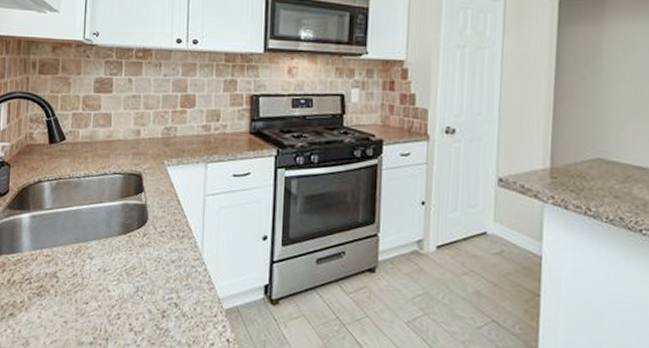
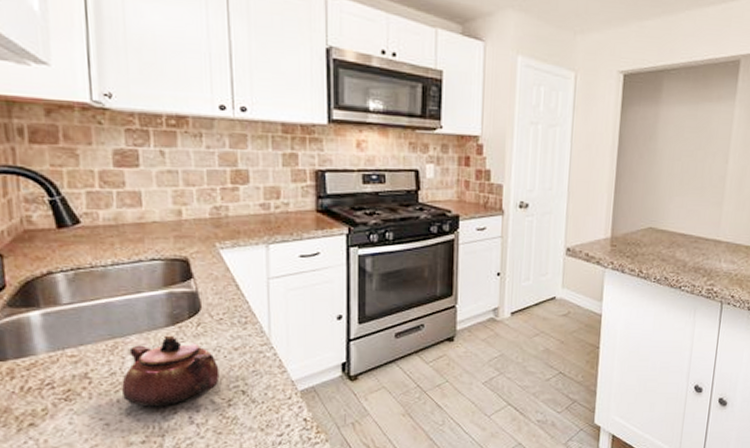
teapot: none [80,243,158,312] -> present [122,335,220,408]

